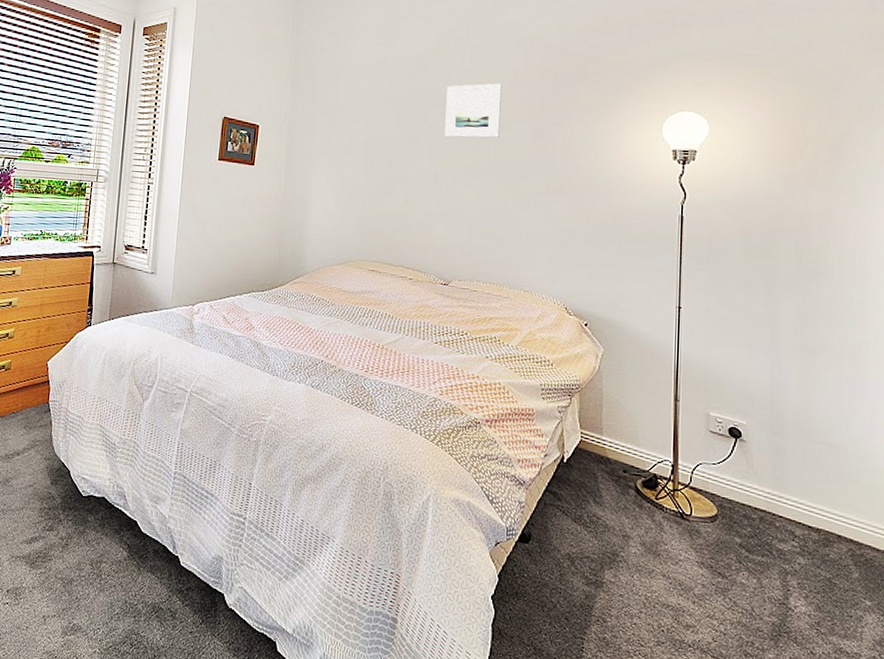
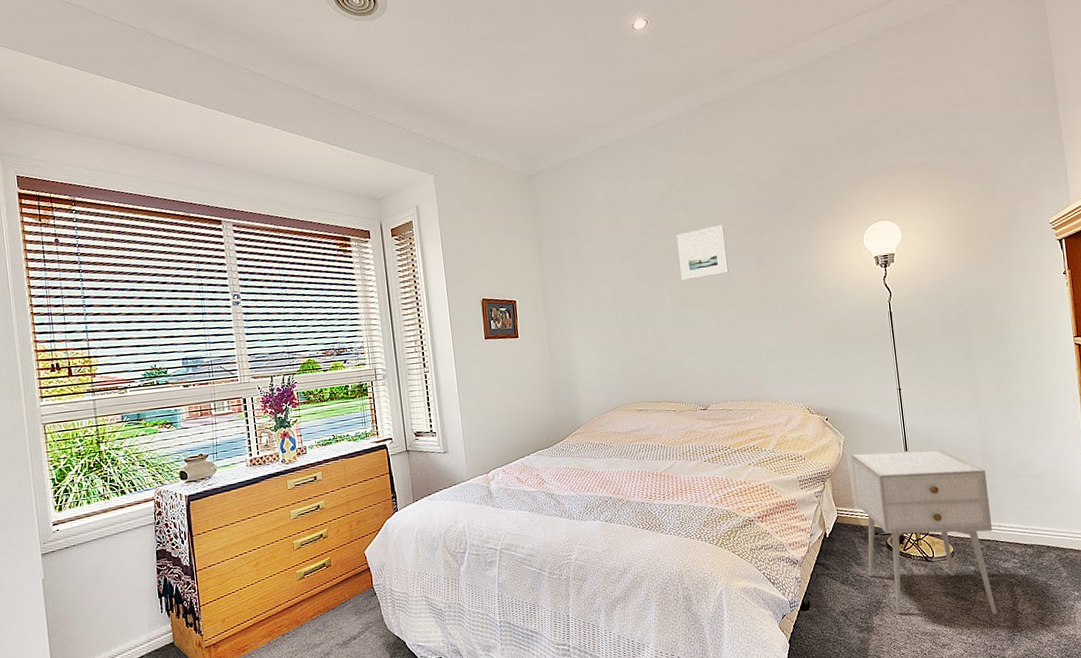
nightstand: none [607,371,772,605] -> present [851,449,997,615]

